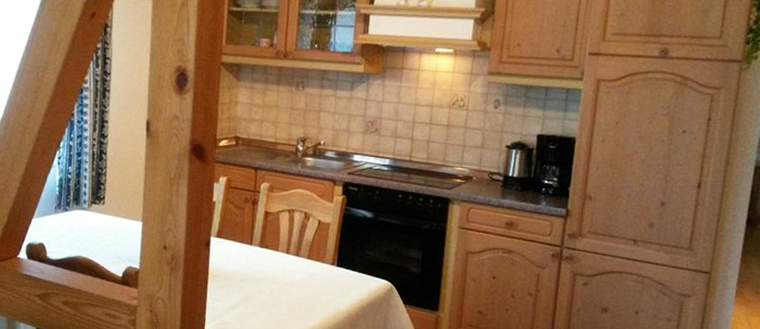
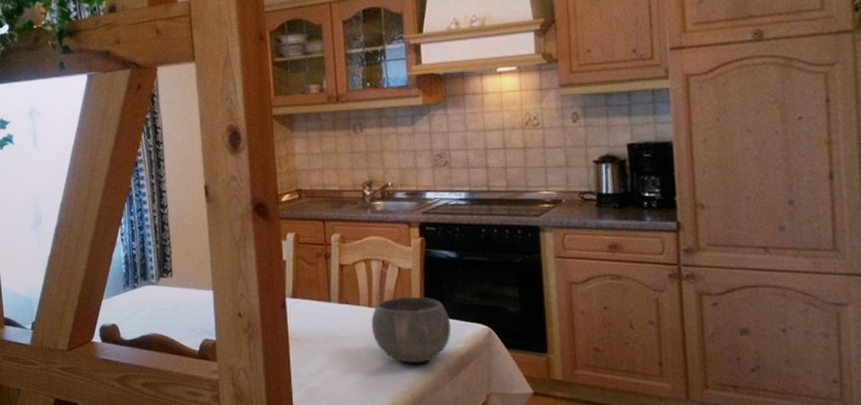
bowl: none [286,247,359,309] -> present [371,296,451,363]

